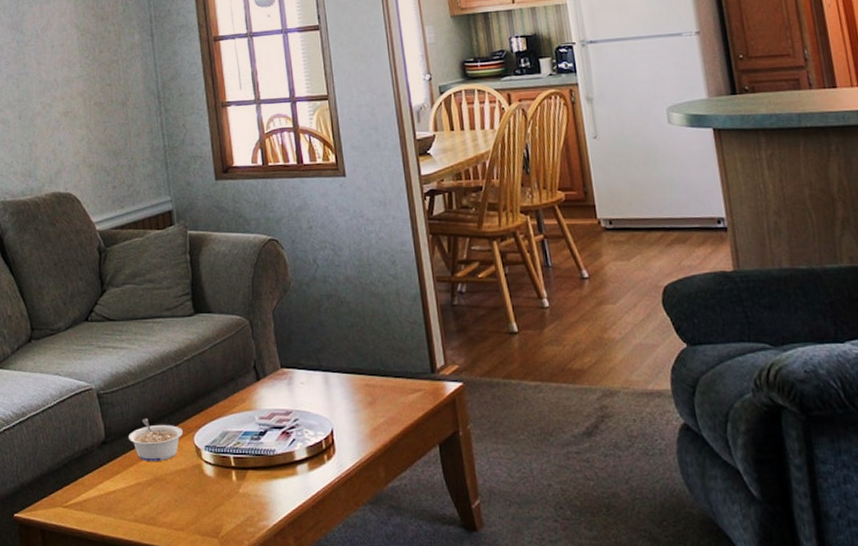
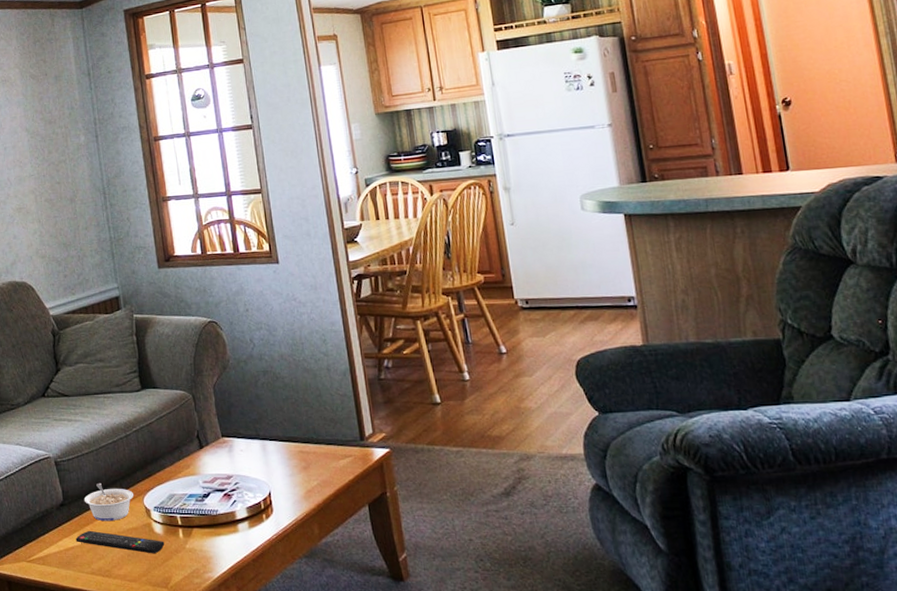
remote control: none [118,472,216,499] -> present [75,530,165,554]

